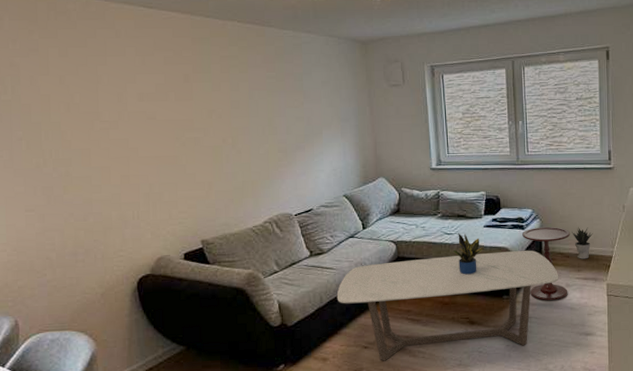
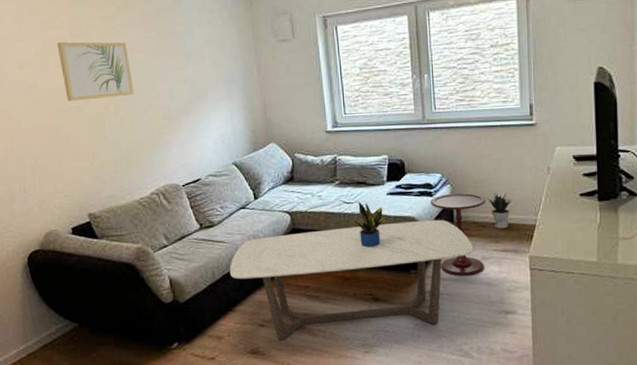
wall art: none [178,76,252,133] -> present [57,41,134,101]

